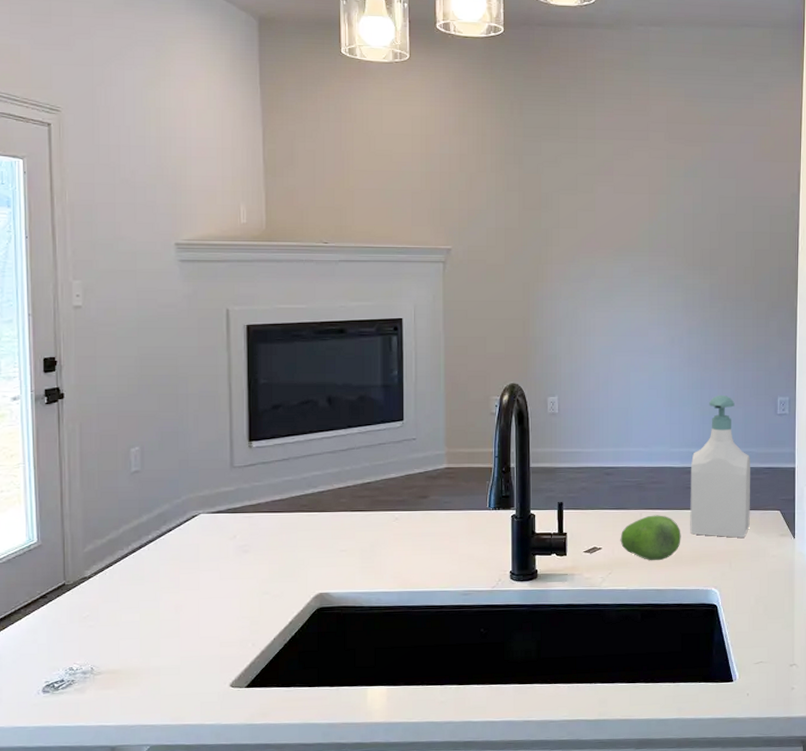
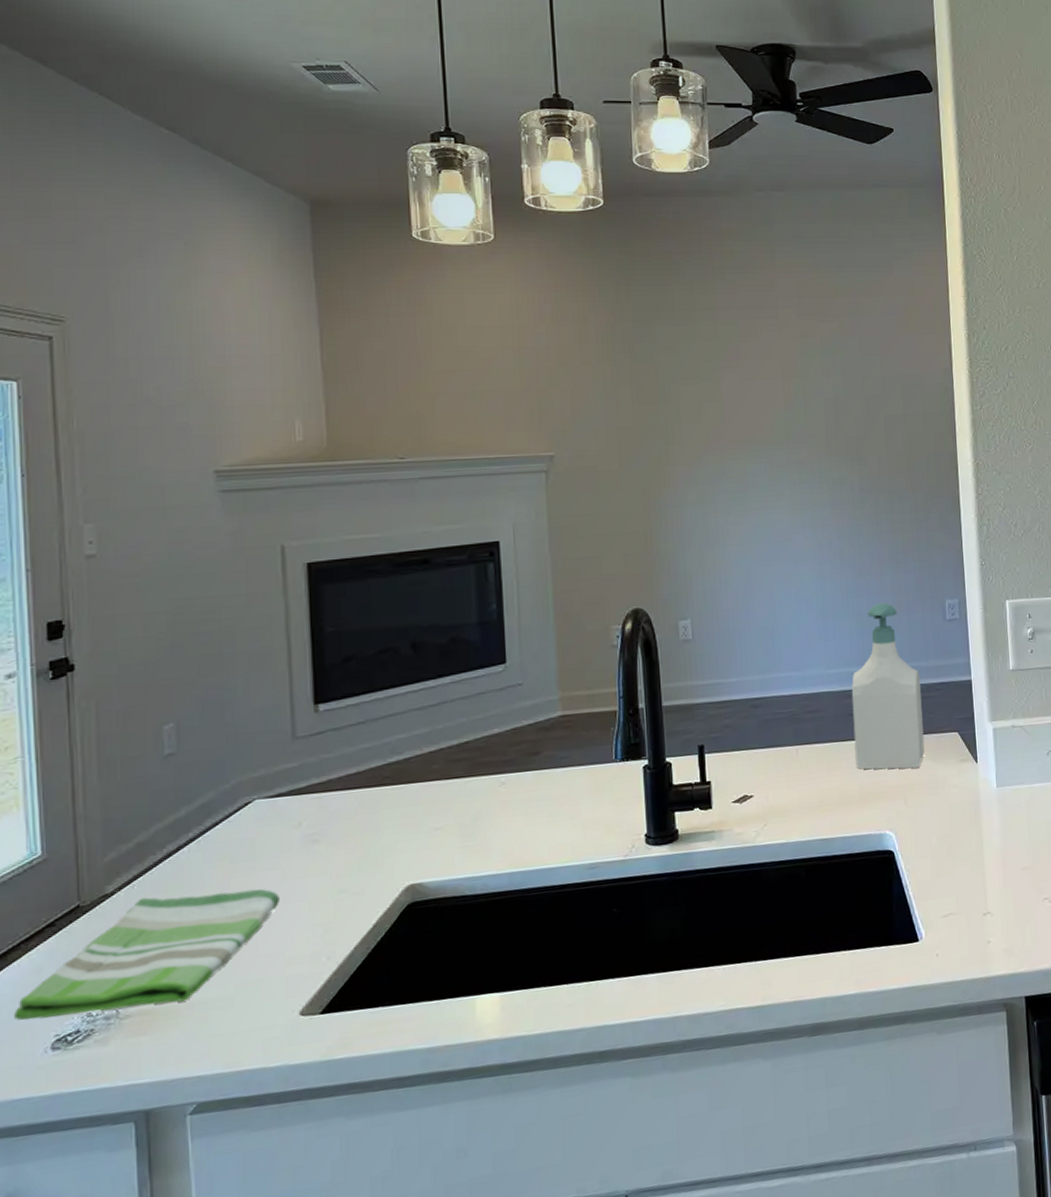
dish towel: none [15,582,217,668] -> present [14,888,280,1021]
fruit: present [620,515,681,561] -> none [774,749,847,806]

